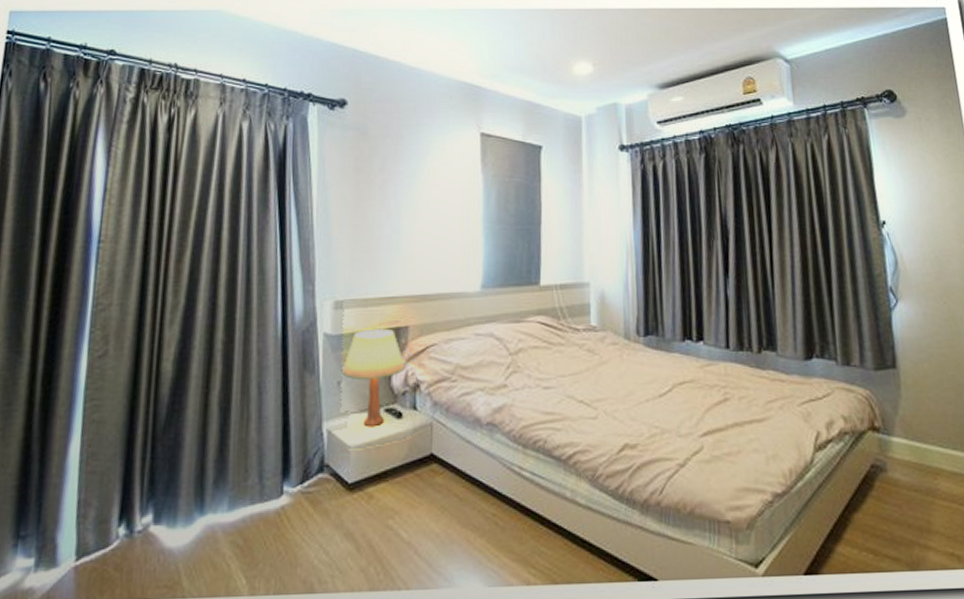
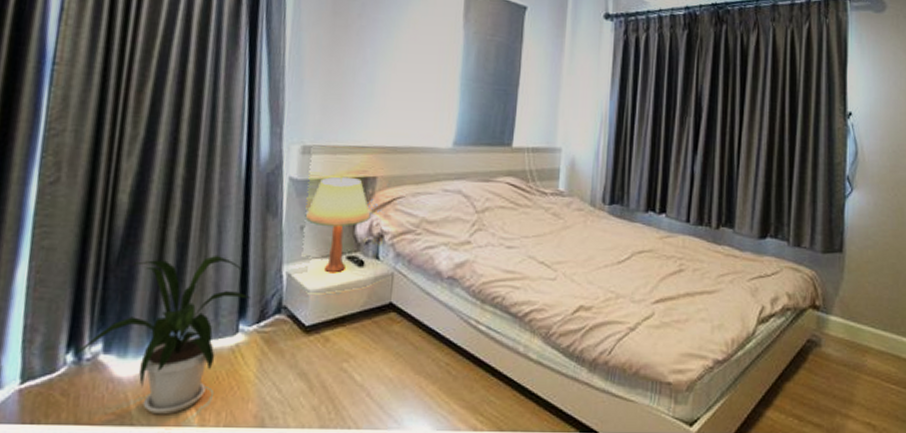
house plant: none [126,416,293,586] -> present [75,255,250,415]

